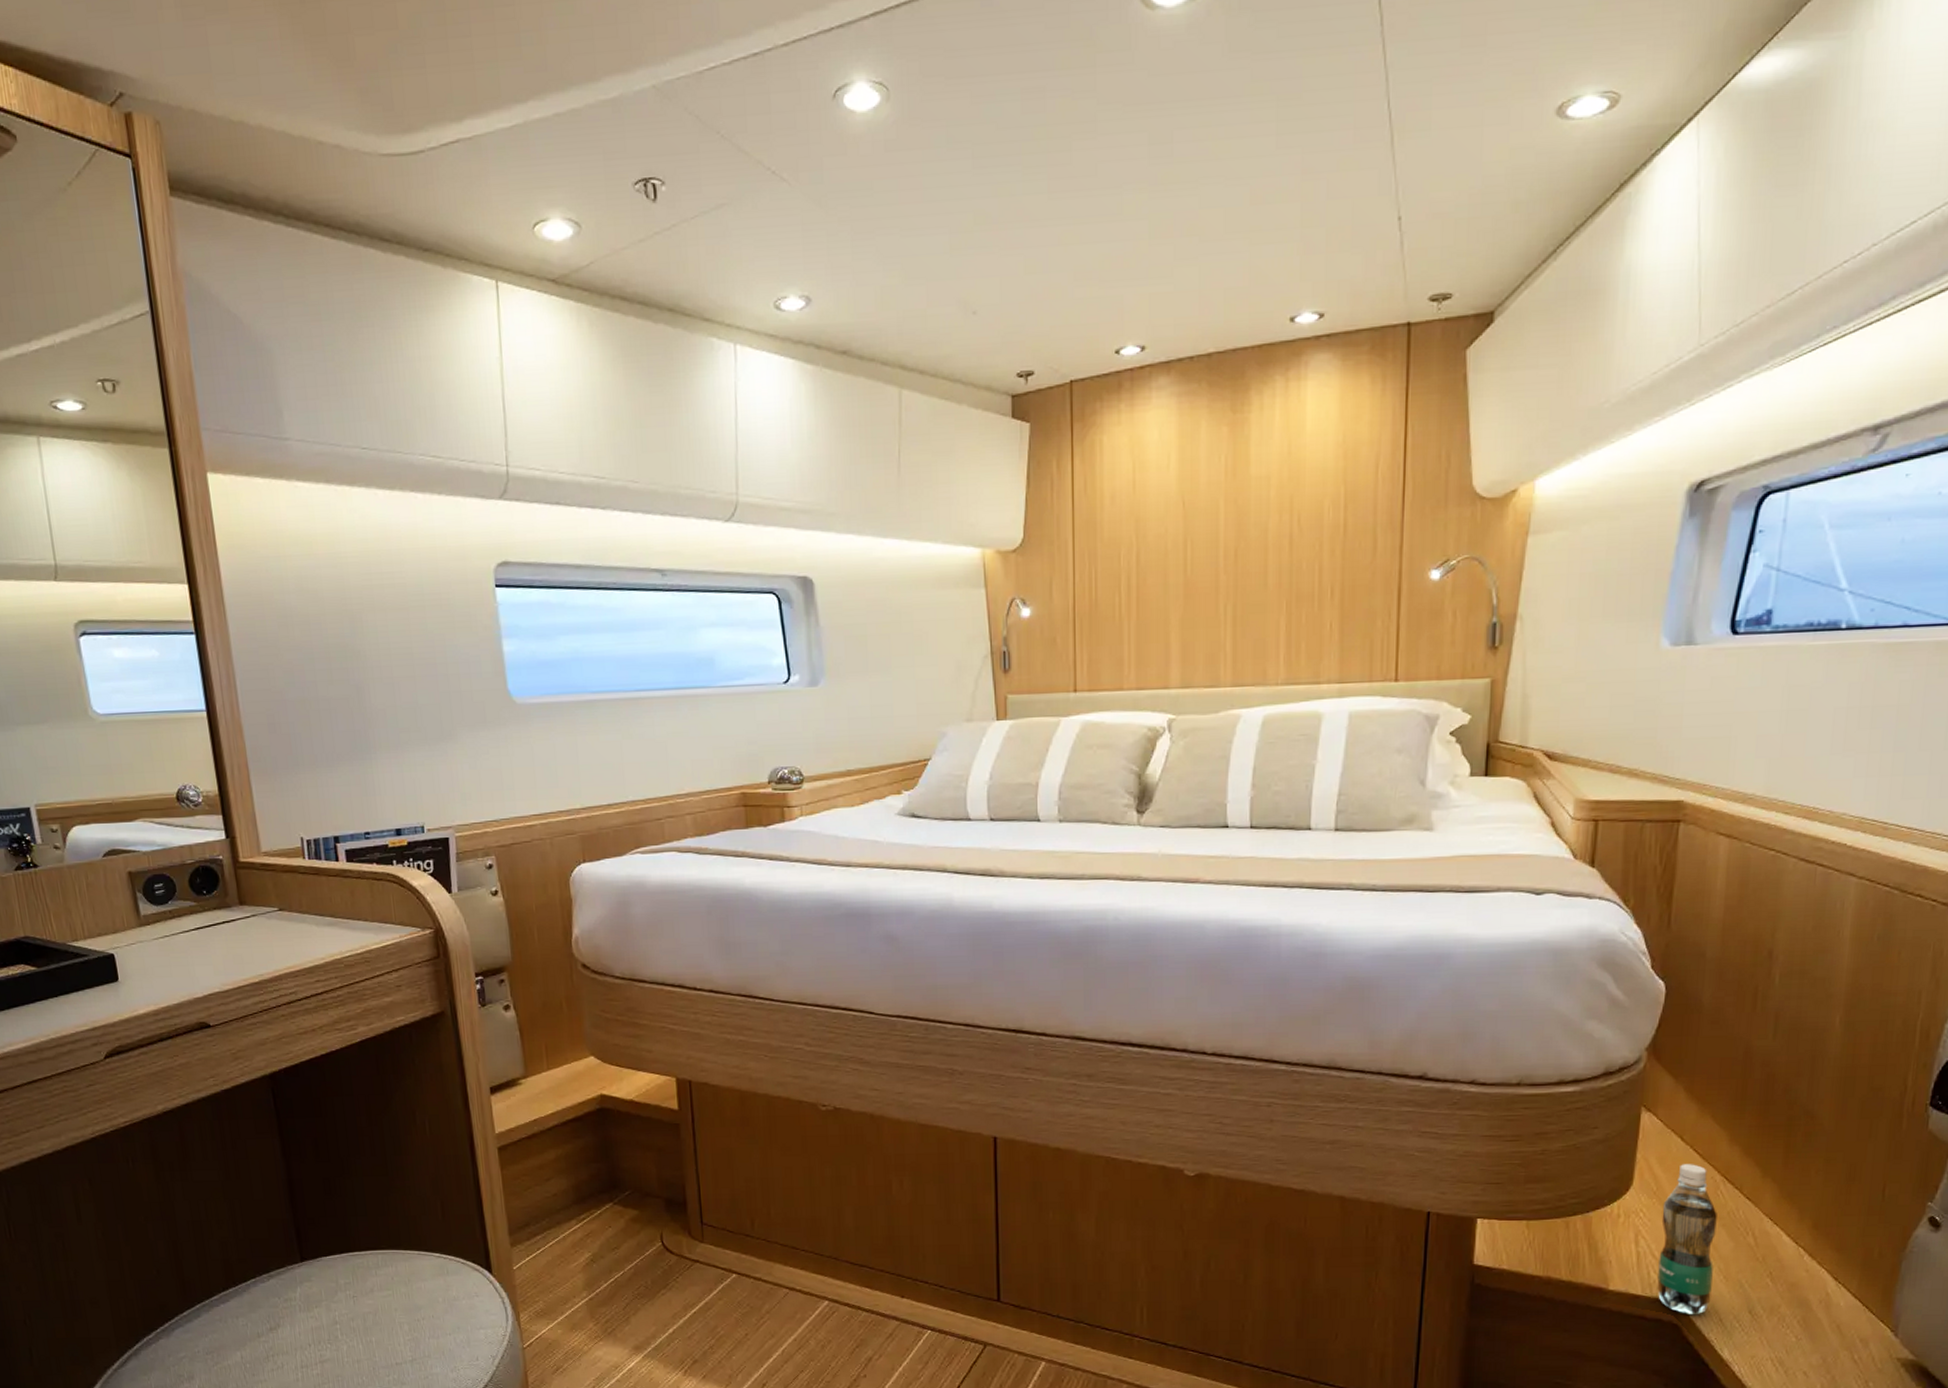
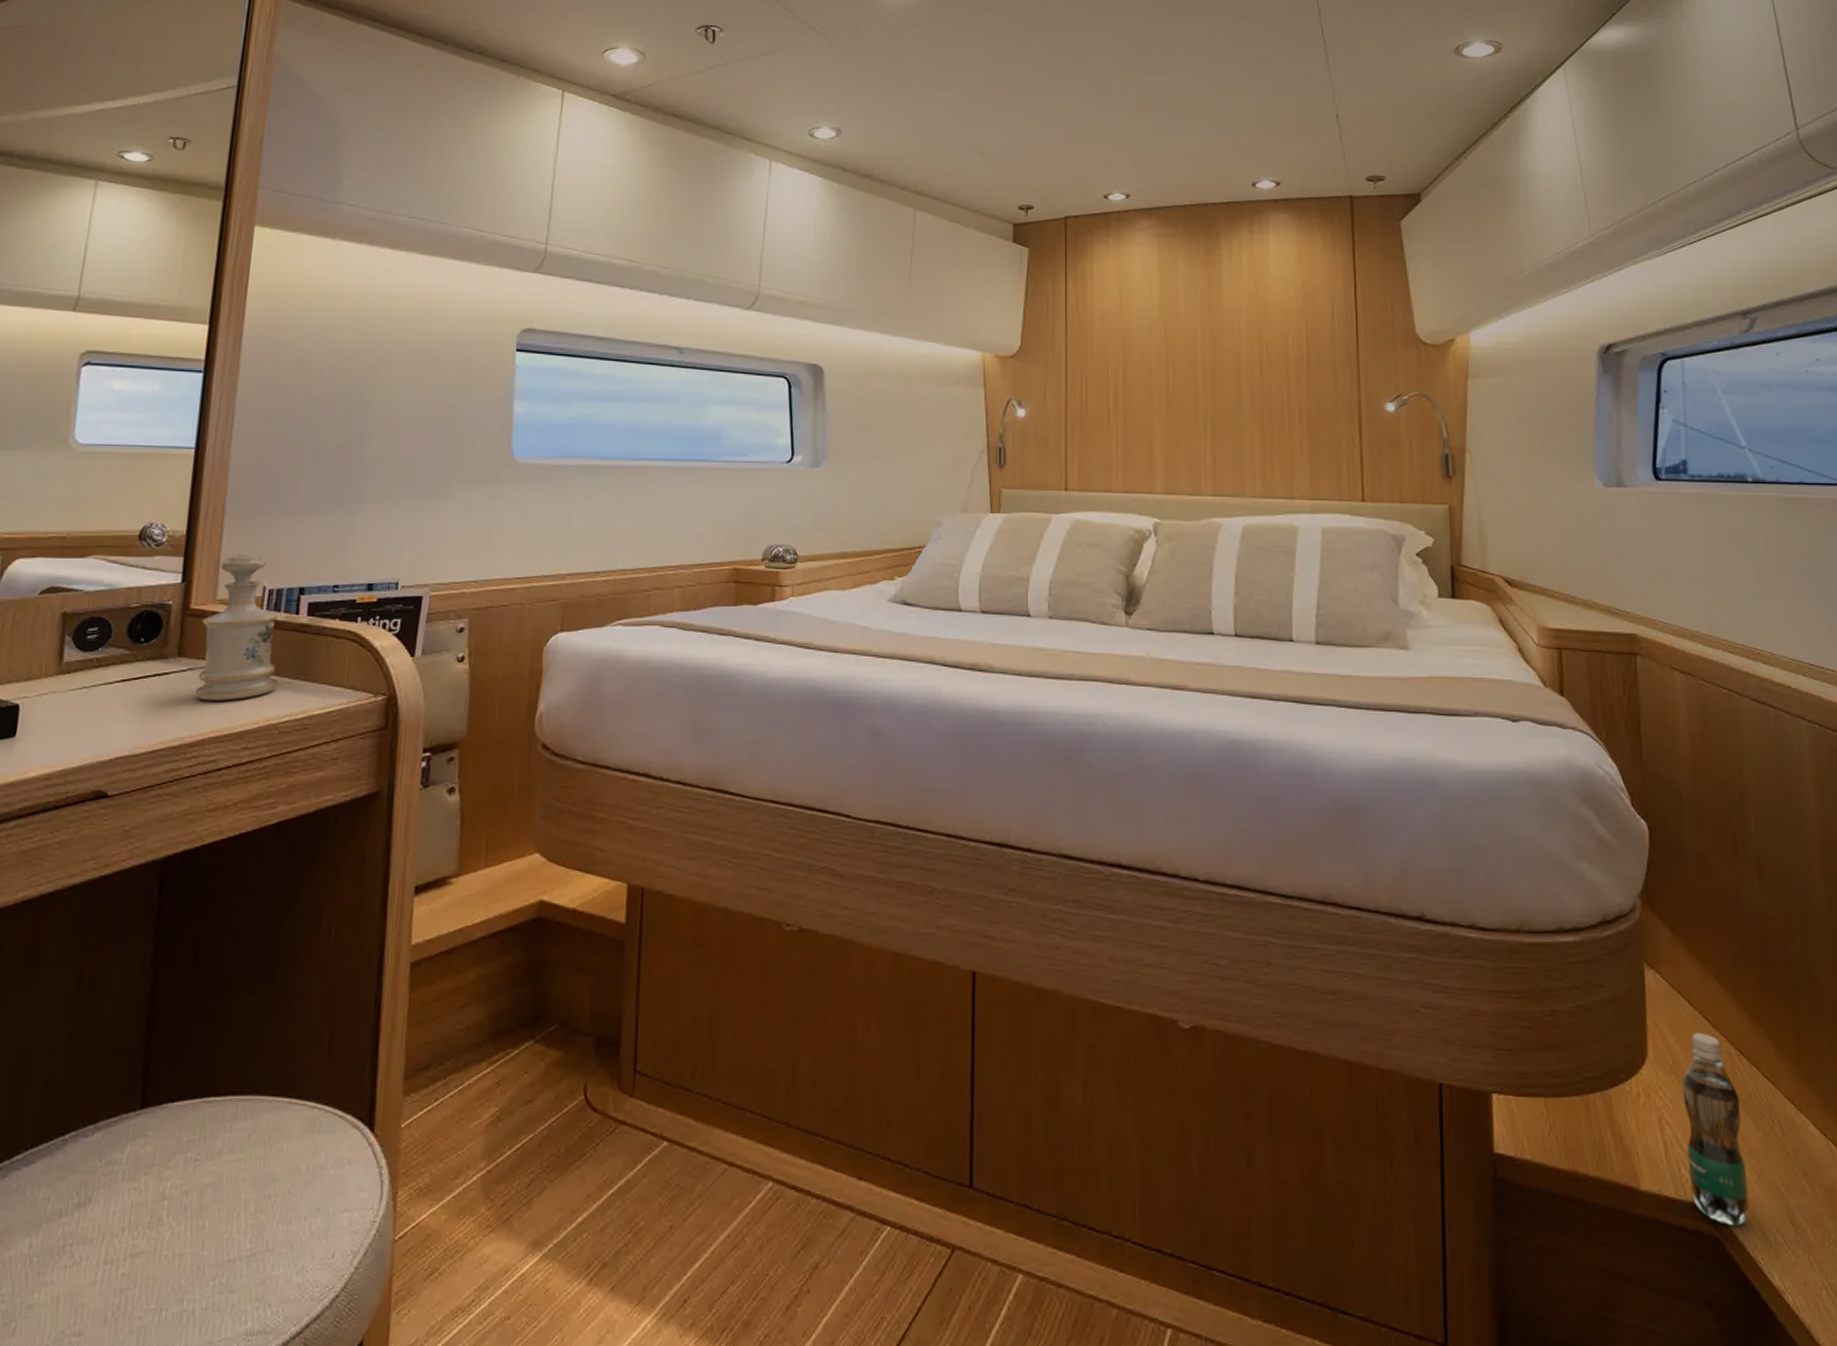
perfume bottle: none [253,807,334,942] -> present [195,553,278,701]

